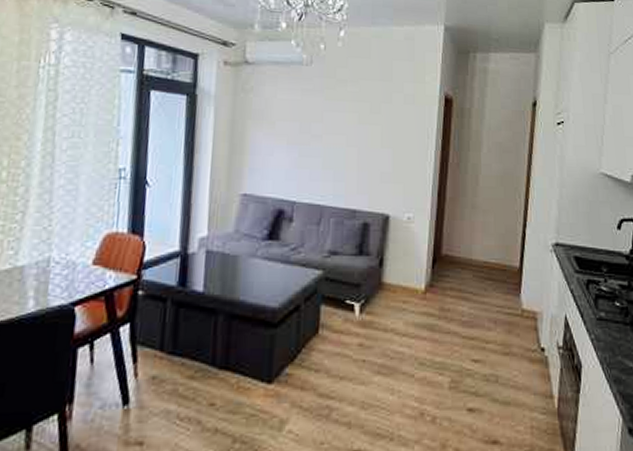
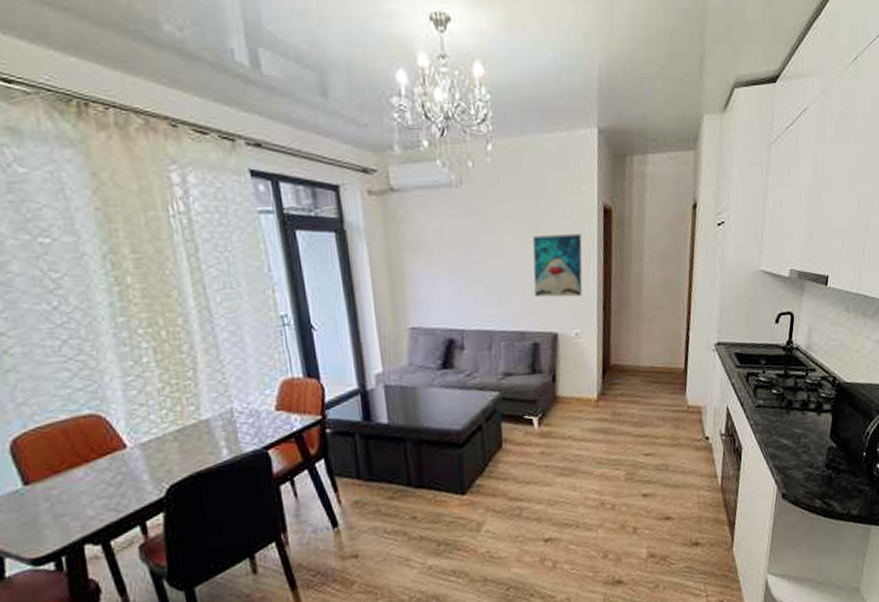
wall art: none [370,117,422,180] -> present [532,233,583,297]

